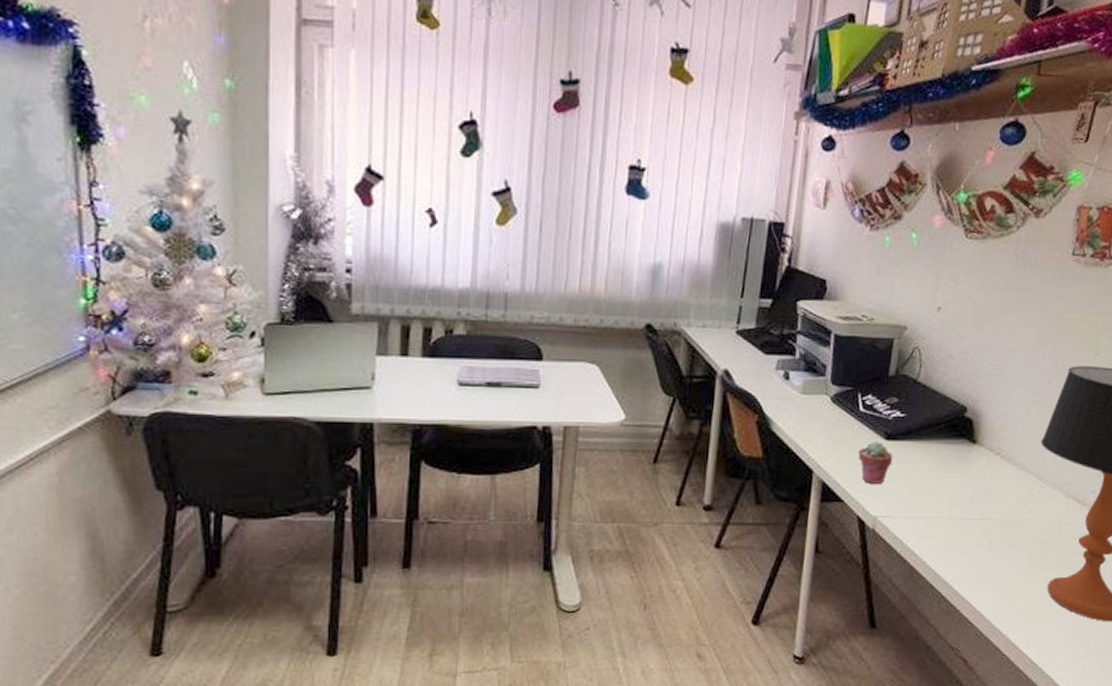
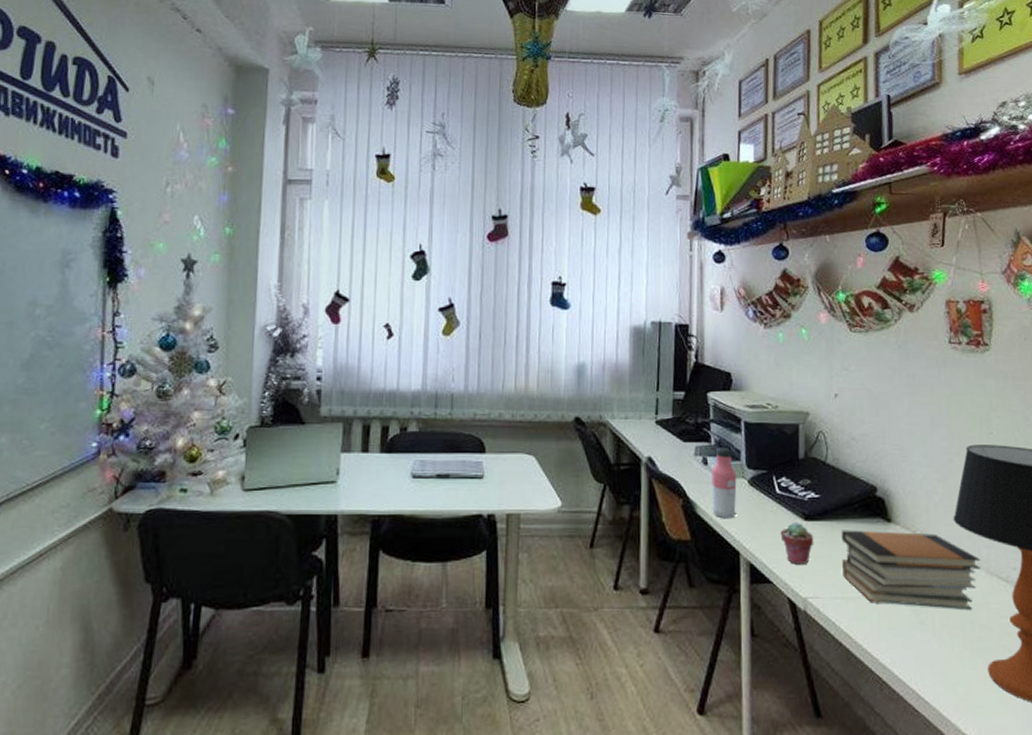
water bottle: none [788,361,820,437] -> present [711,447,737,519]
book stack: none [917,450,1062,531] -> present [841,530,981,610]

